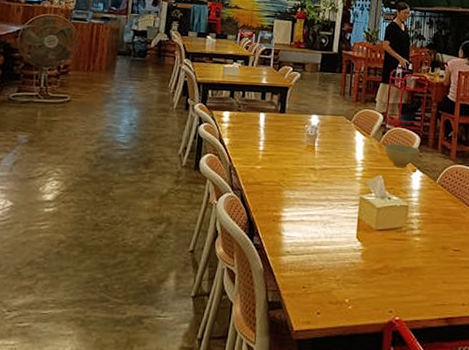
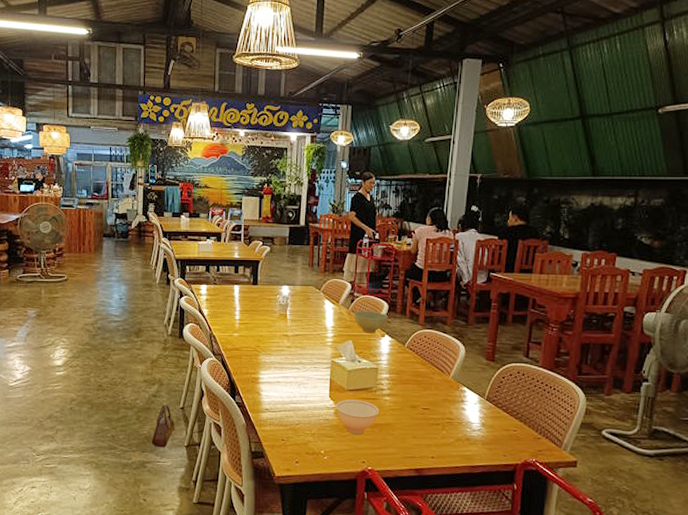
handbag: none [152,246,182,299] -> present [151,404,175,448]
bowl: none [363,240,409,280] -> present [336,399,379,435]

